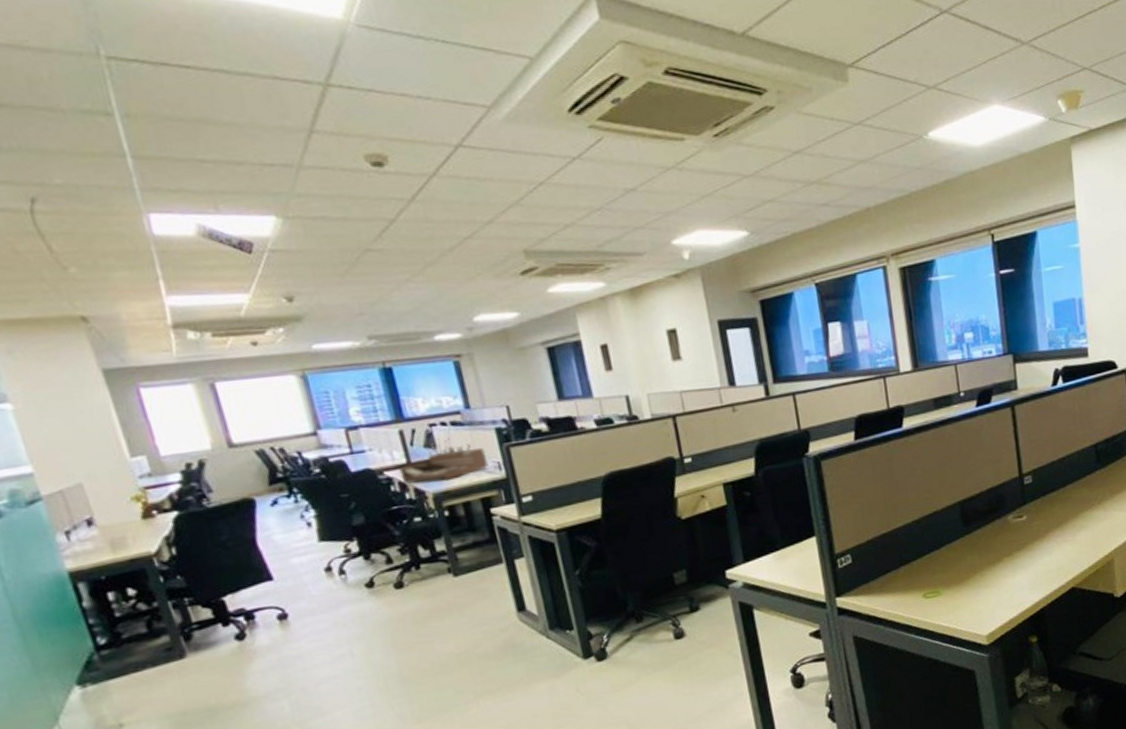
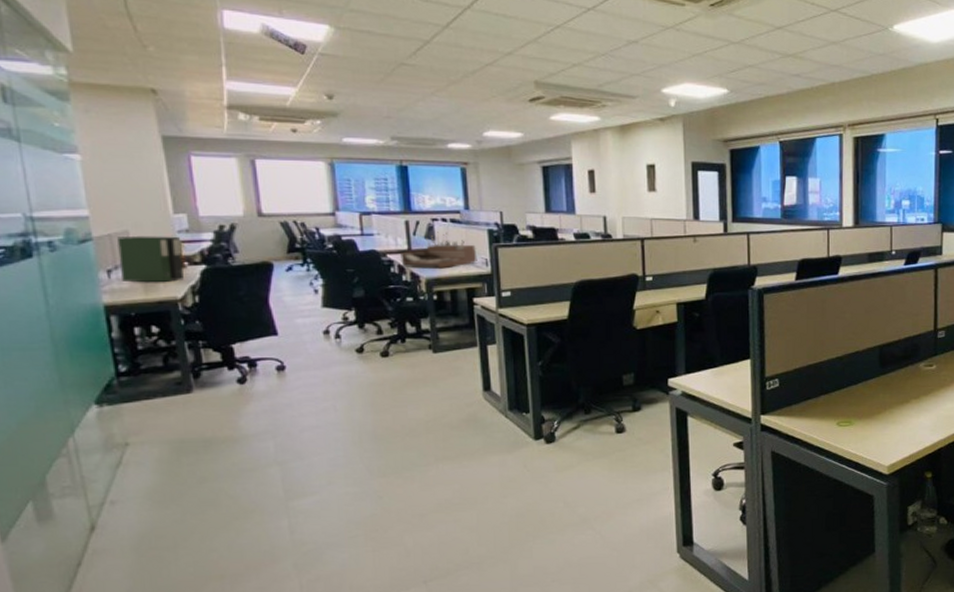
binder: none [70,482,155,542] -> present [117,235,184,283]

